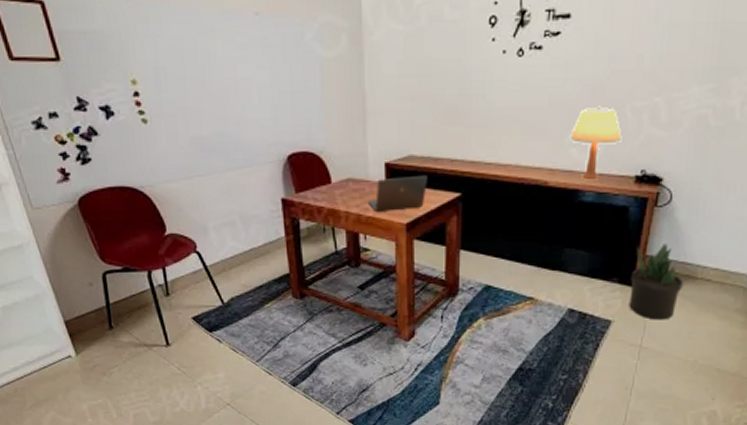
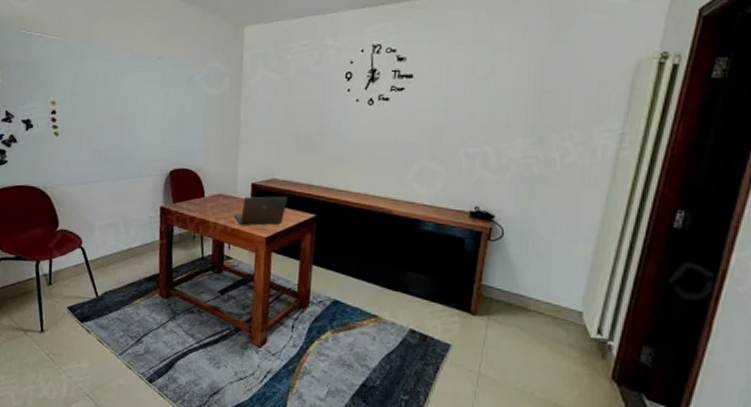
table lamp: present [569,108,622,181] -> none [411,151,457,213]
planter: present [629,244,683,320] -> none [467,275,517,349]

